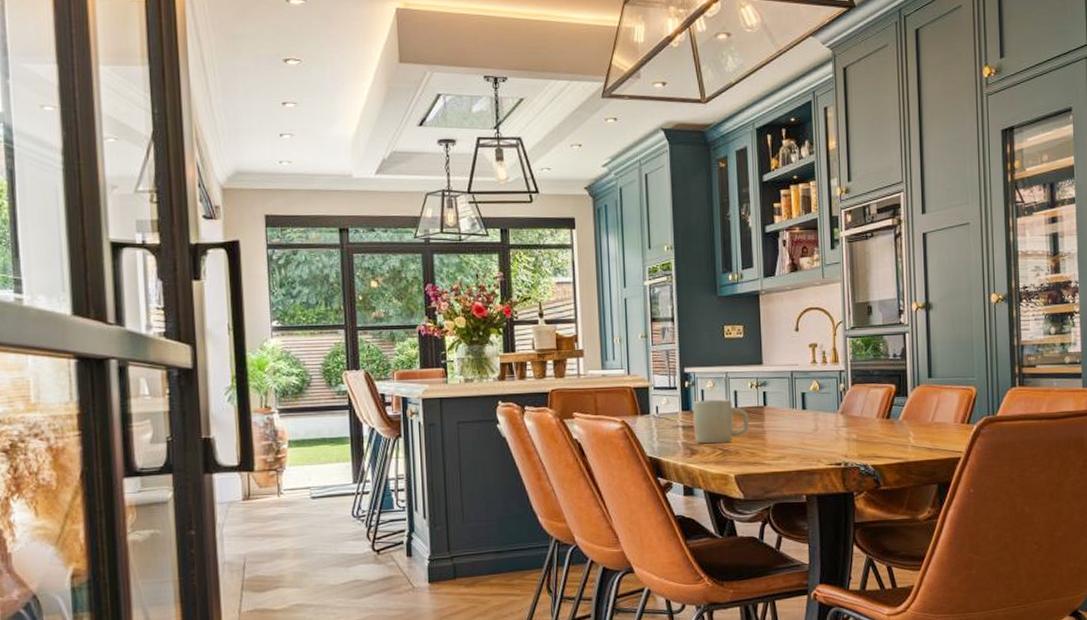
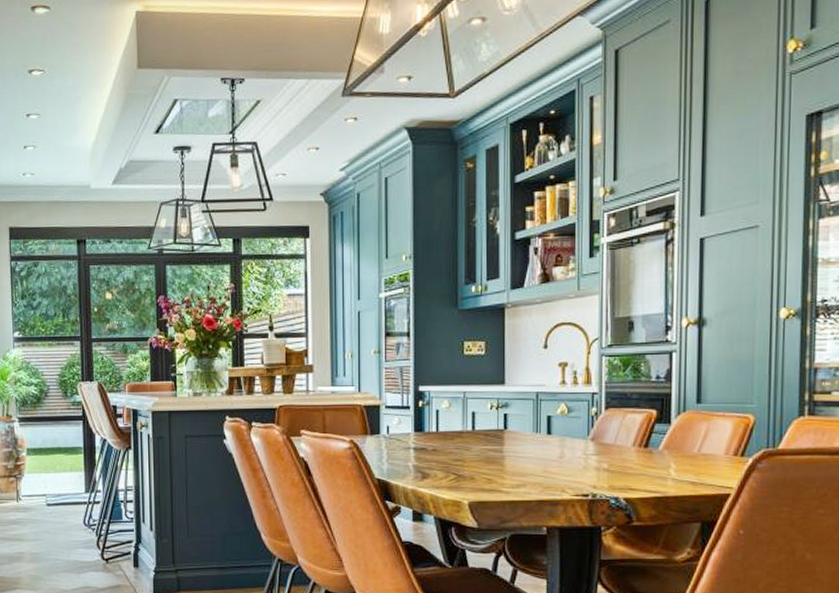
mug: present [692,399,750,444] -> none [426,420,488,468]

